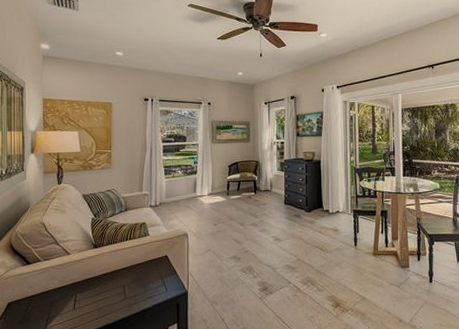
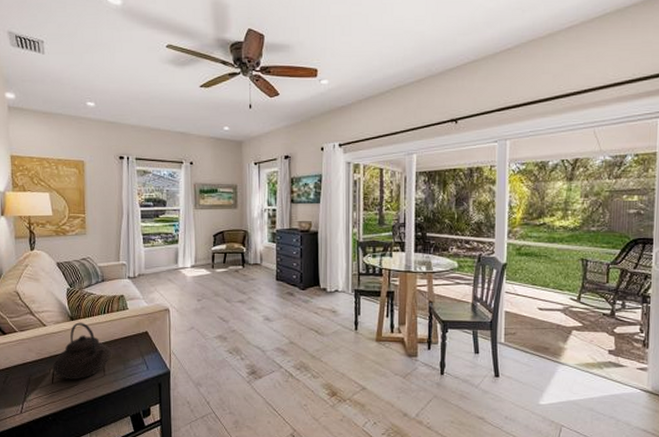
teapot: none [75,249,133,305] -> present [52,322,112,380]

